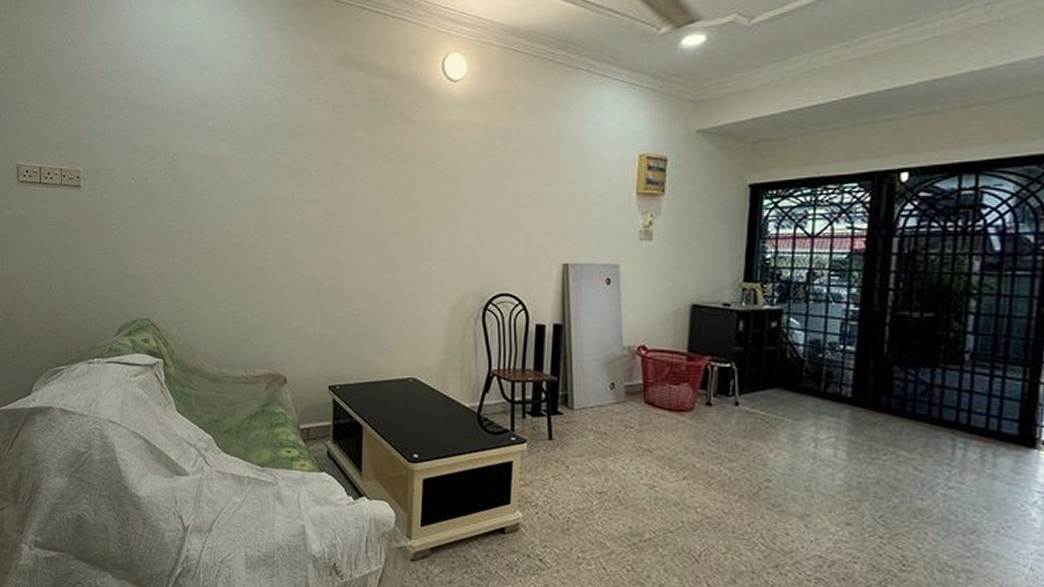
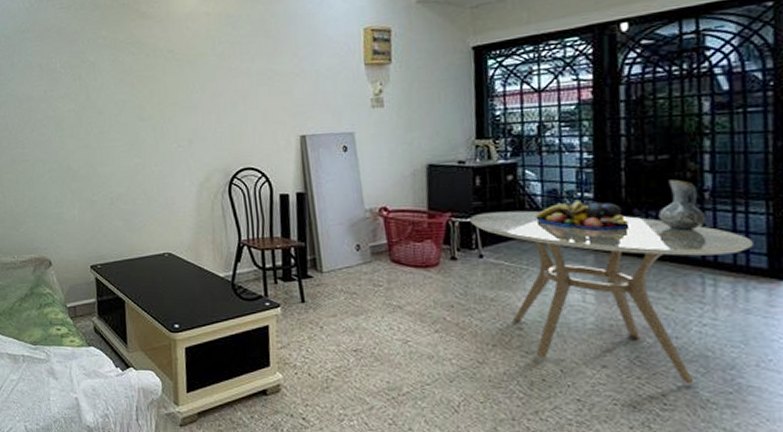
dining table: none [728,359,1006,546] -> present [469,210,754,384]
fruit bowl: none [796,354,889,386] -> present [535,201,630,230]
pitcher: none [917,338,964,392] -> present [658,179,707,231]

